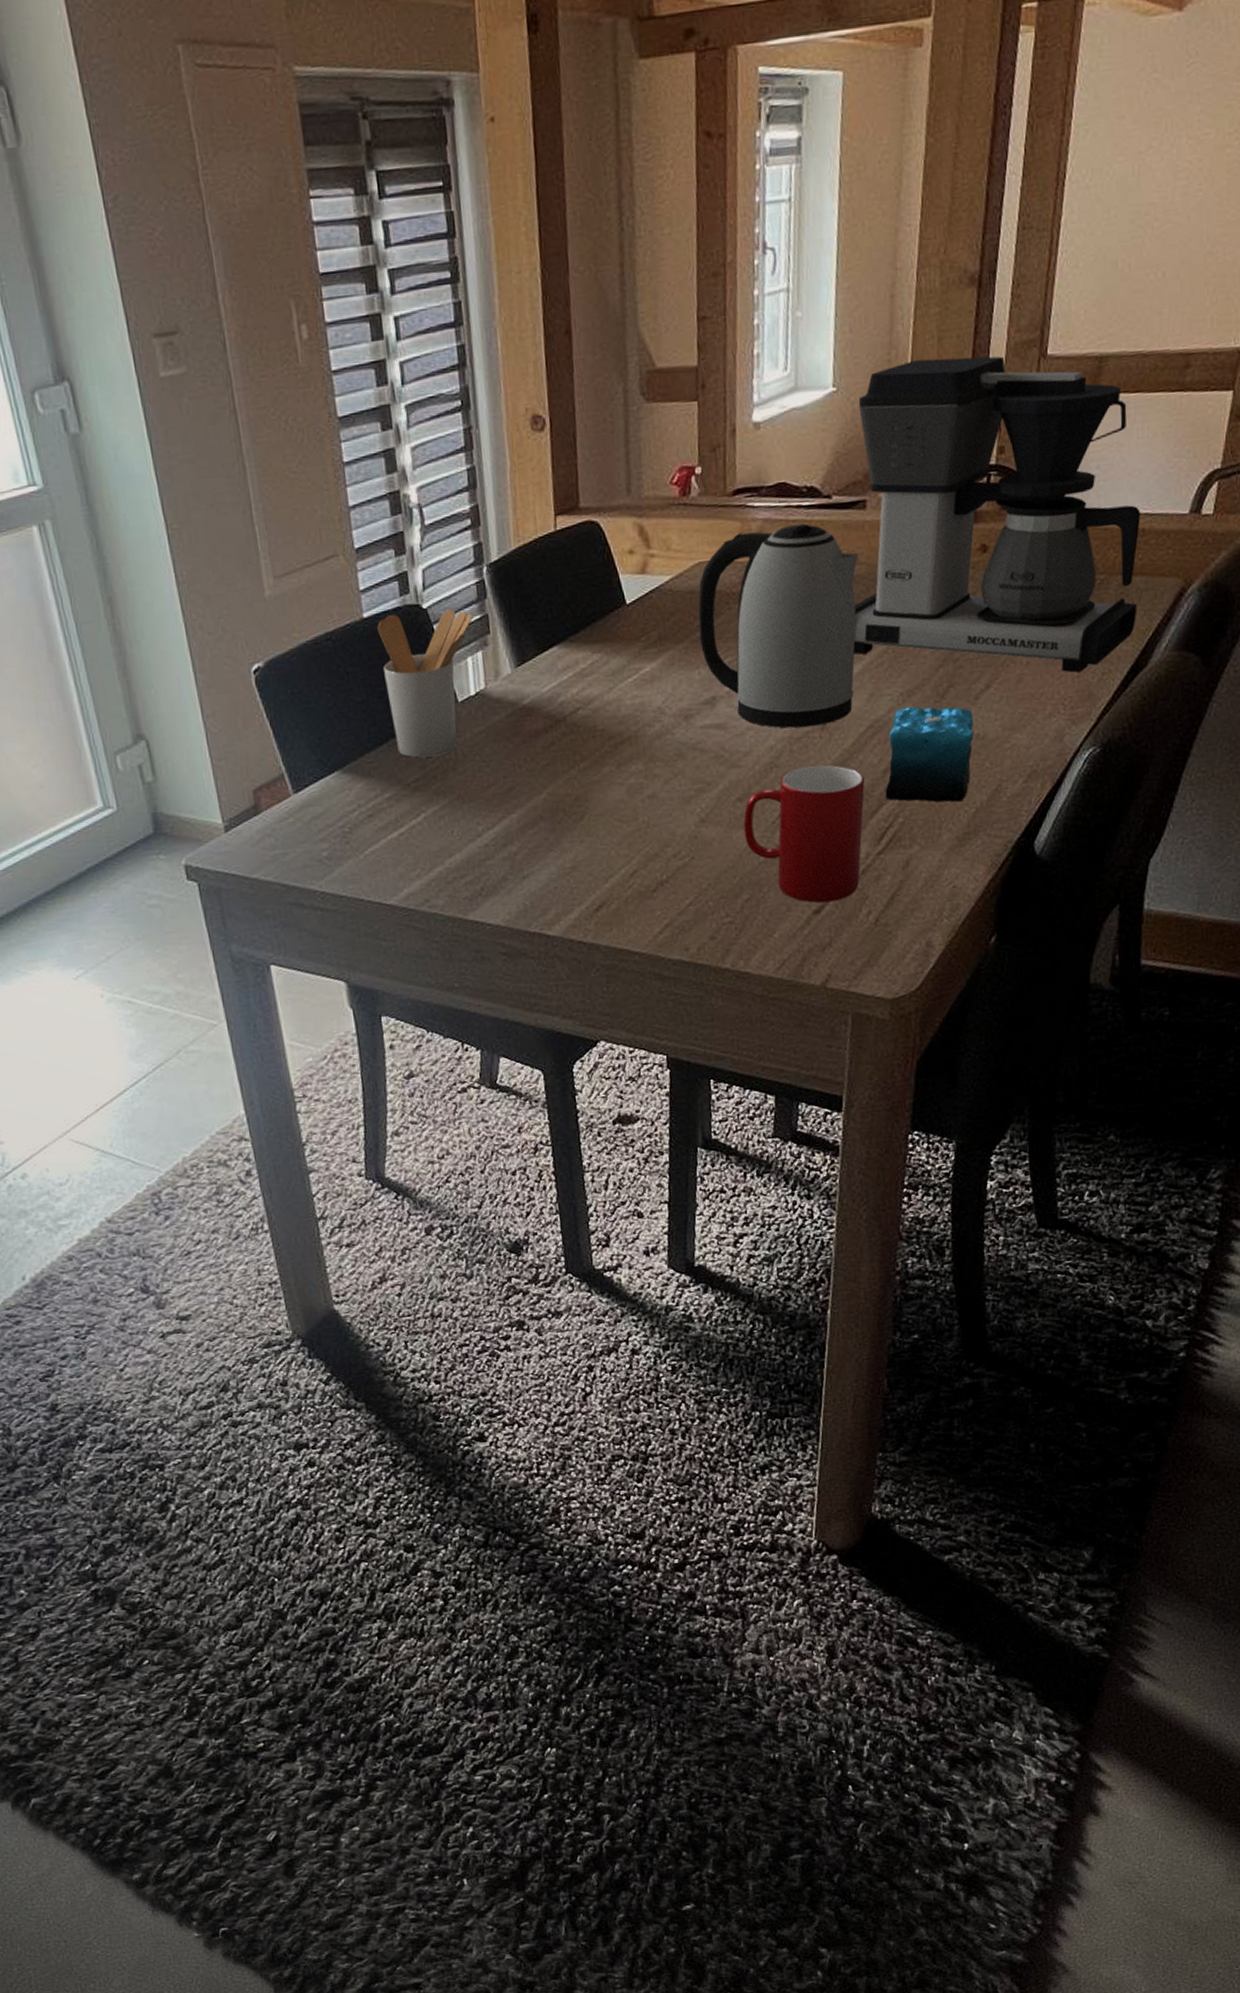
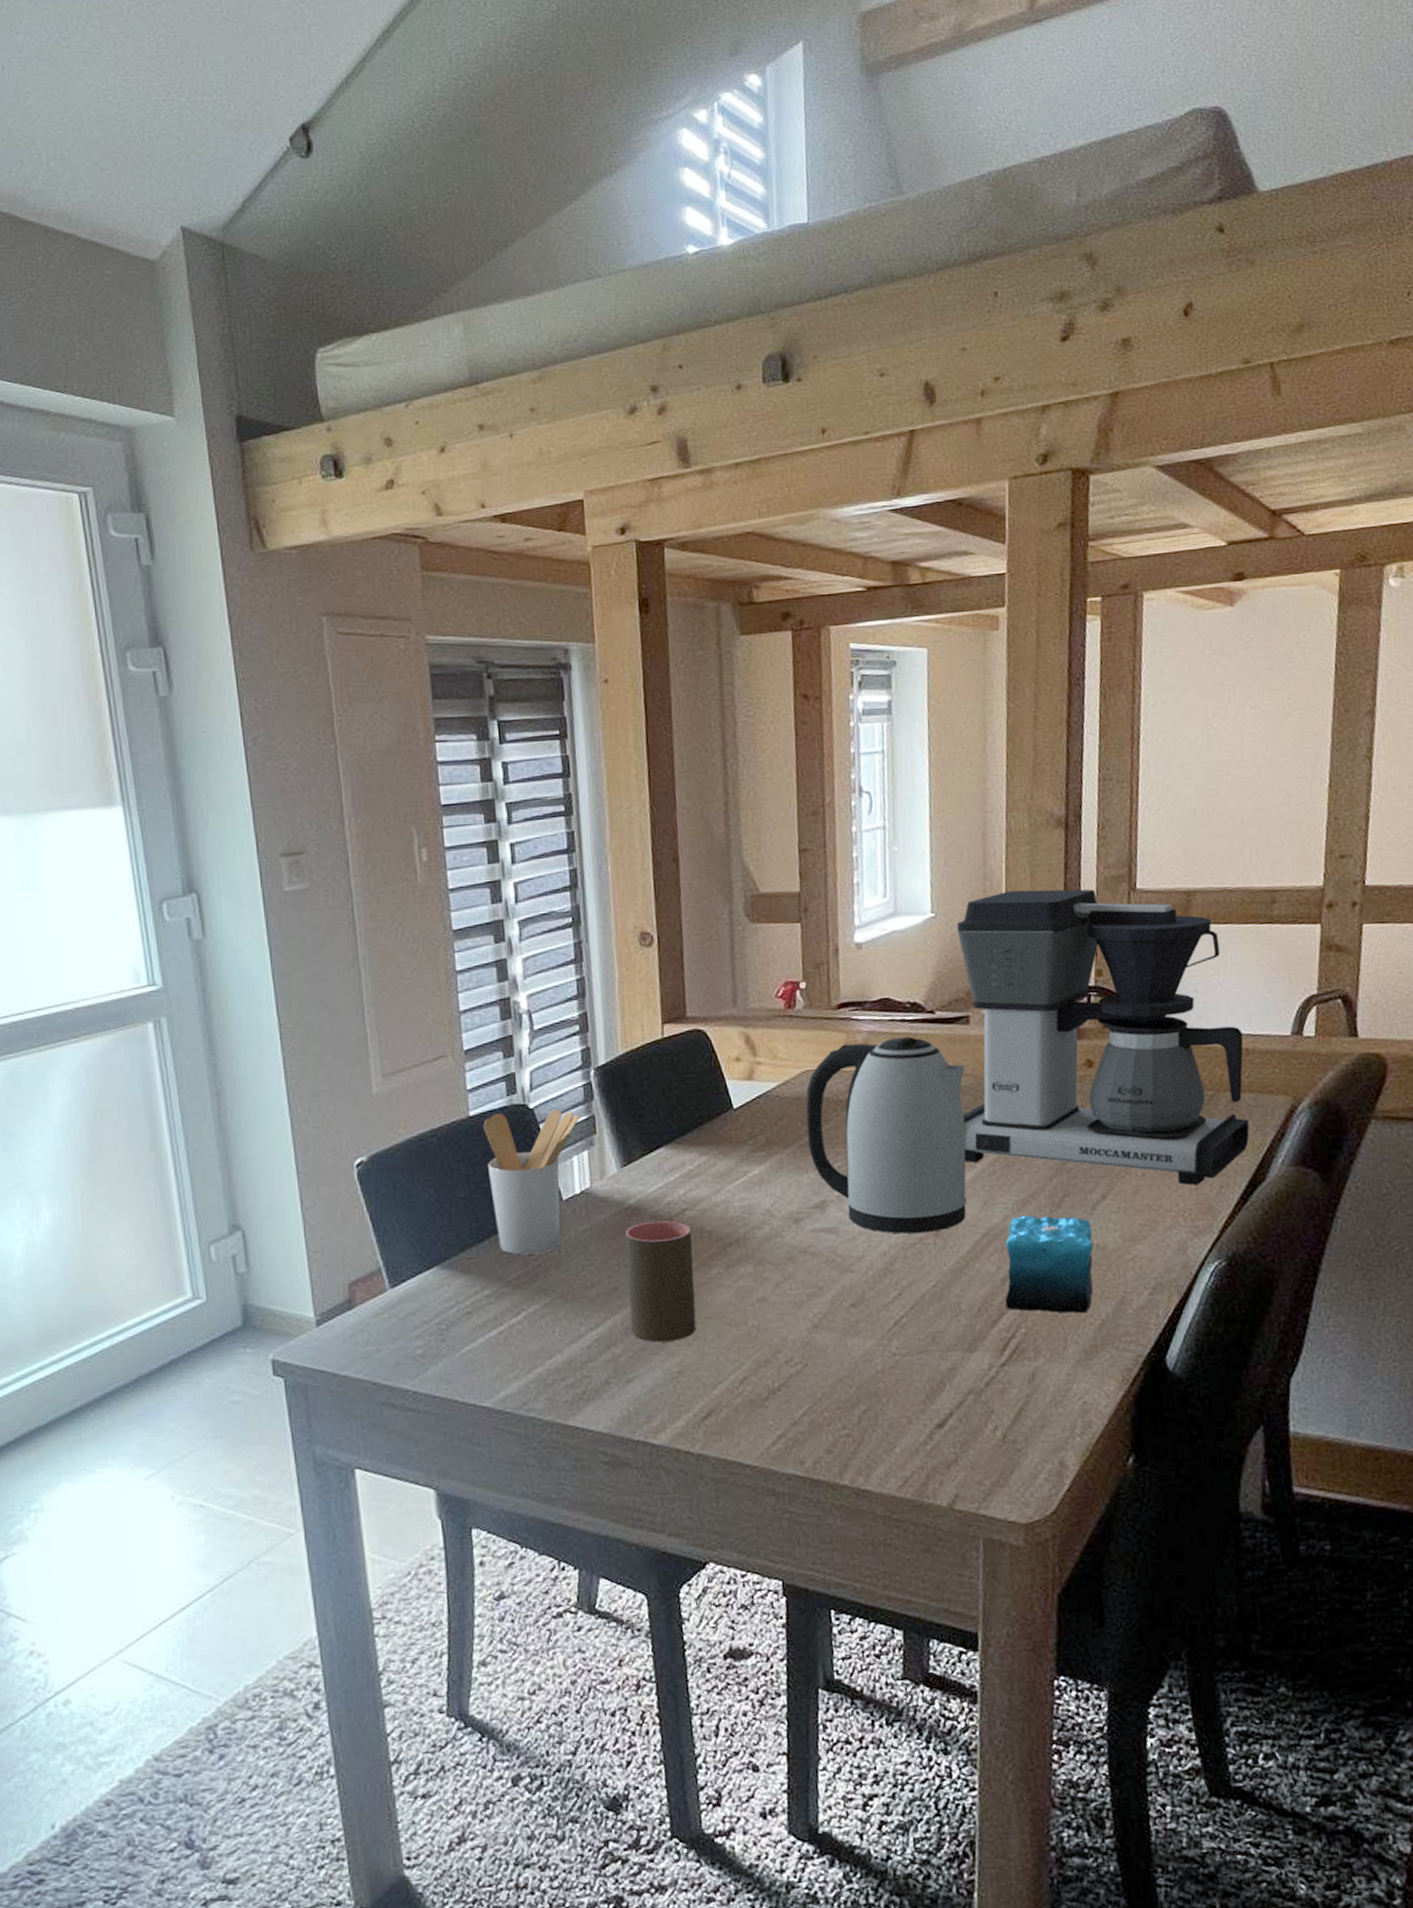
cup: none [519,720,589,840] -> present [624,1220,697,1343]
cup: present [743,765,865,903] -> none [858,1272,984,1417]

